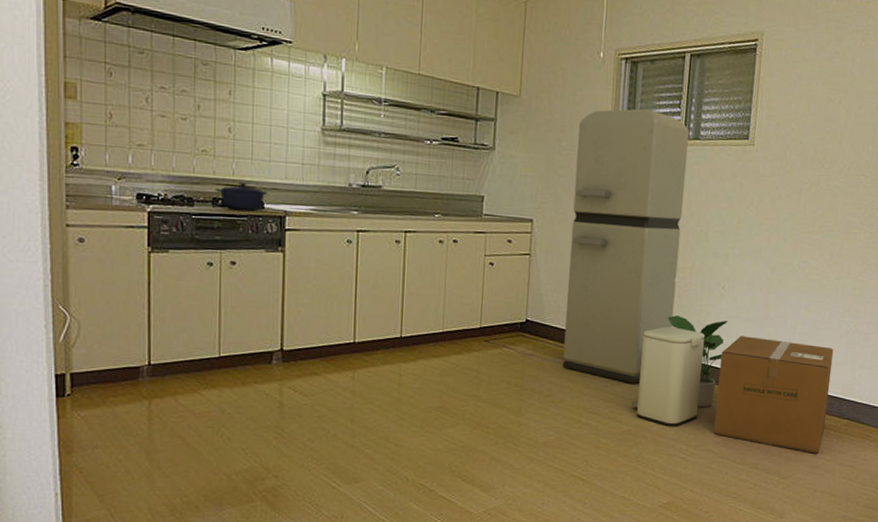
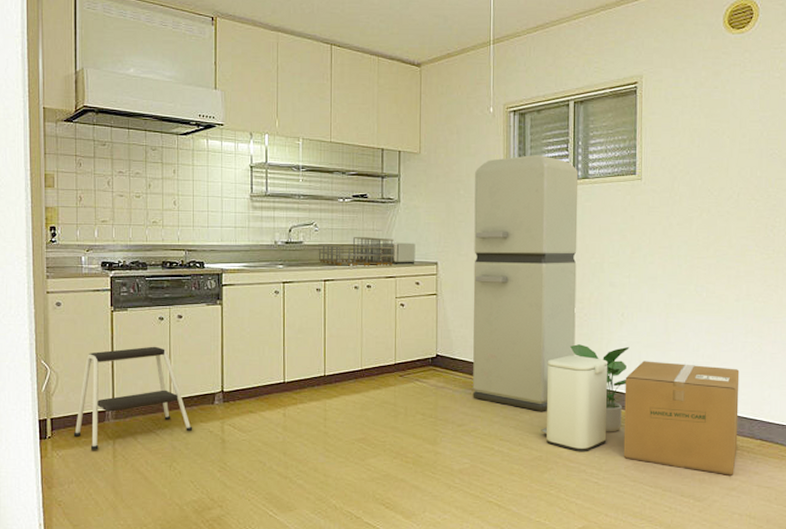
step stool: none [99,295,246,412] -> present [73,346,193,451]
cooking pot: present [216,181,268,212] -> none [164,246,207,271]
dish rack: none [399,185,486,221] -> present [318,237,394,267]
toaster: none [472,193,510,220] -> present [382,242,416,266]

